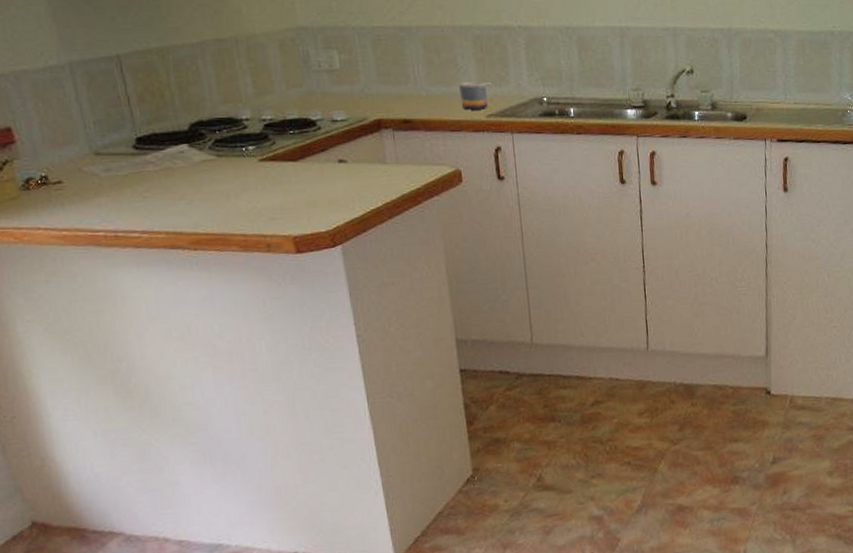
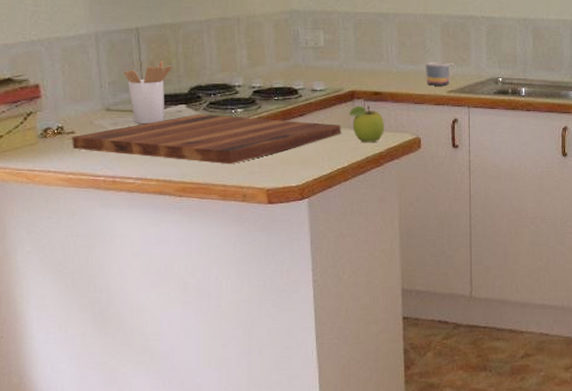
cutting board: none [59,154,371,211] -> present [72,114,341,165]
utensil holder: none [109,92,166,168] -> present [124,60,172,124]
fruit: none [376,135,420,179] -> present [348,105,384,143]

